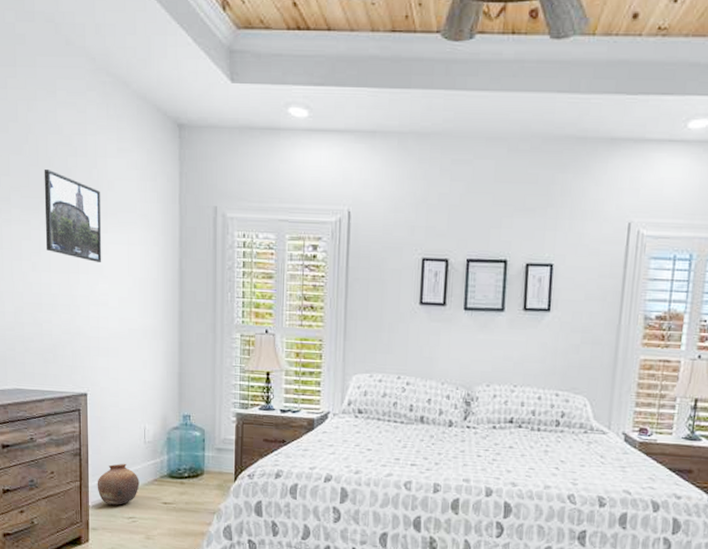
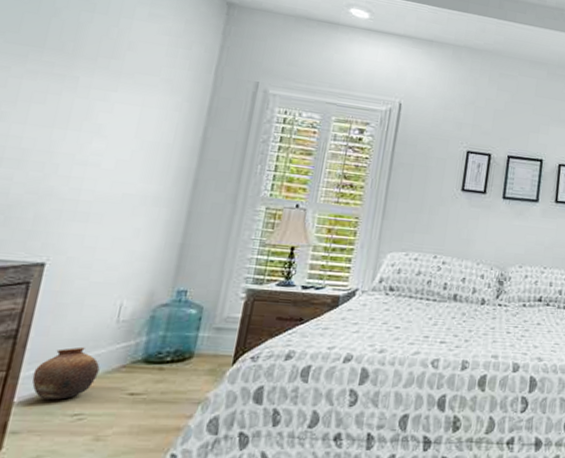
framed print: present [44,170,102,262] -> none [27,19,117,121]

